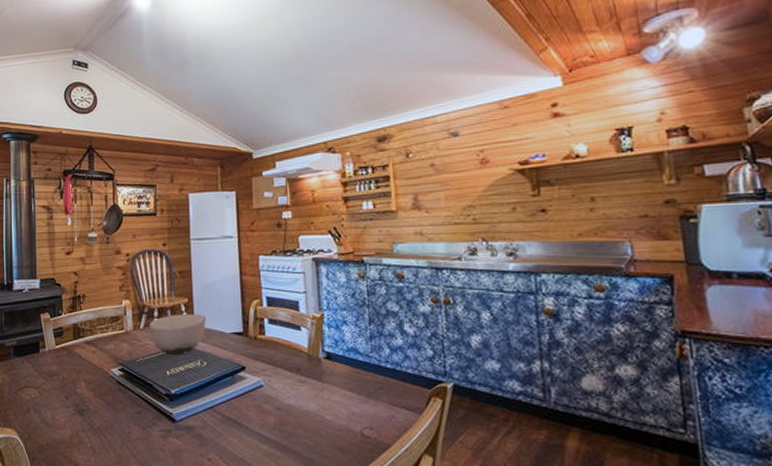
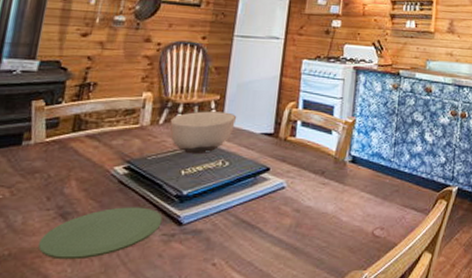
plate: none [67,405,158,451] -> present [38,207,163,260]

